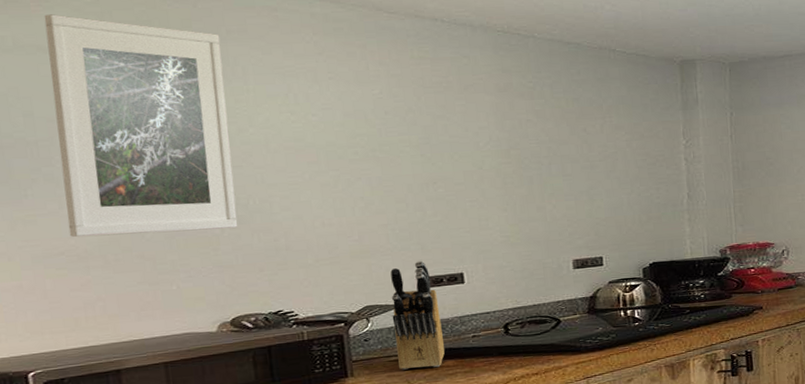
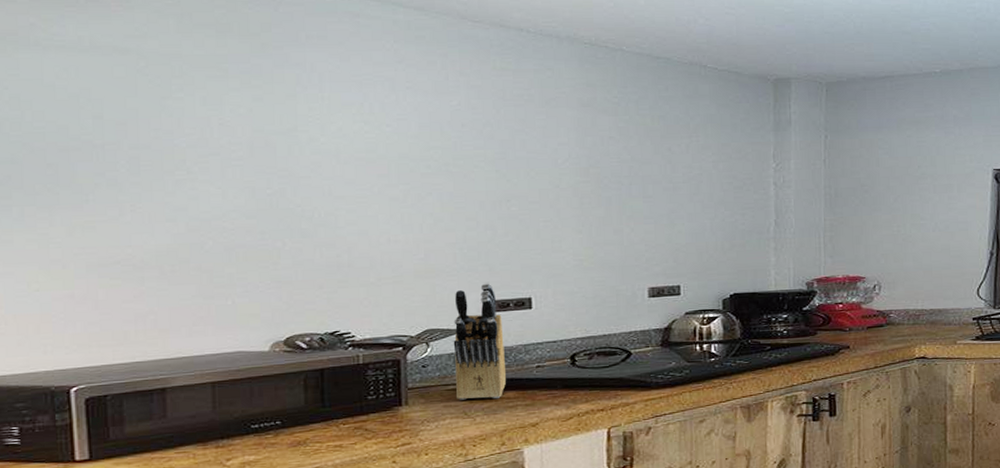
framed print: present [44,14,238,238] -> none [123,15,301,246]

